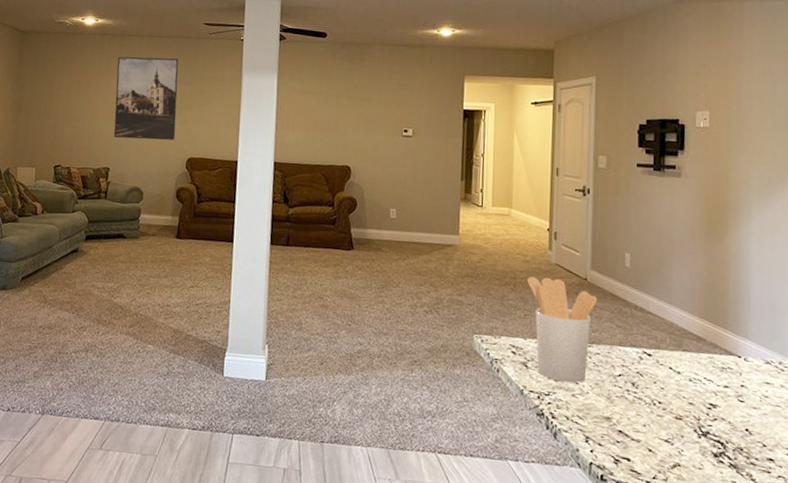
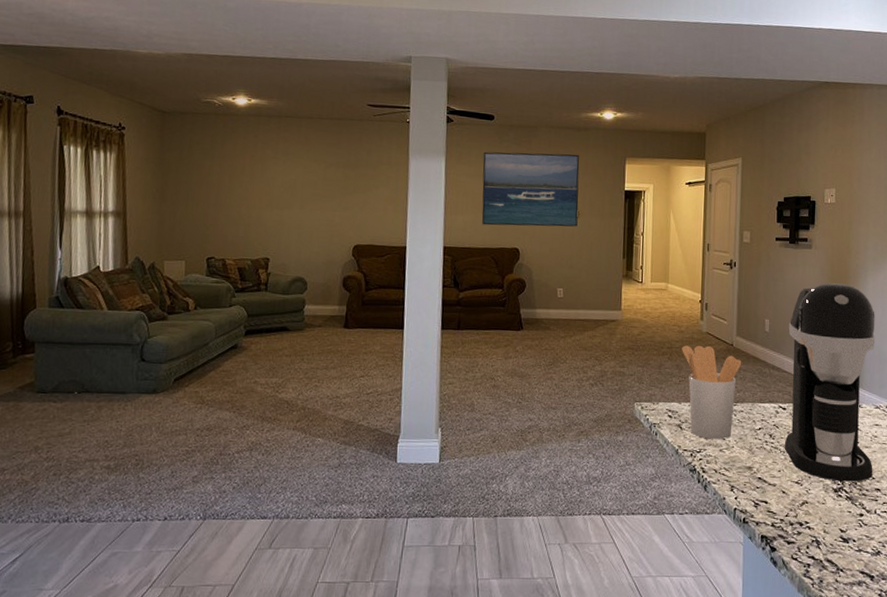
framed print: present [113,56,179,141] -> none [272,139,342,228]
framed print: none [313,68,415,146] -> present [482,151,580,227]
coffee maker: none [650,216,764,448] -> present [784,283,875,482]

